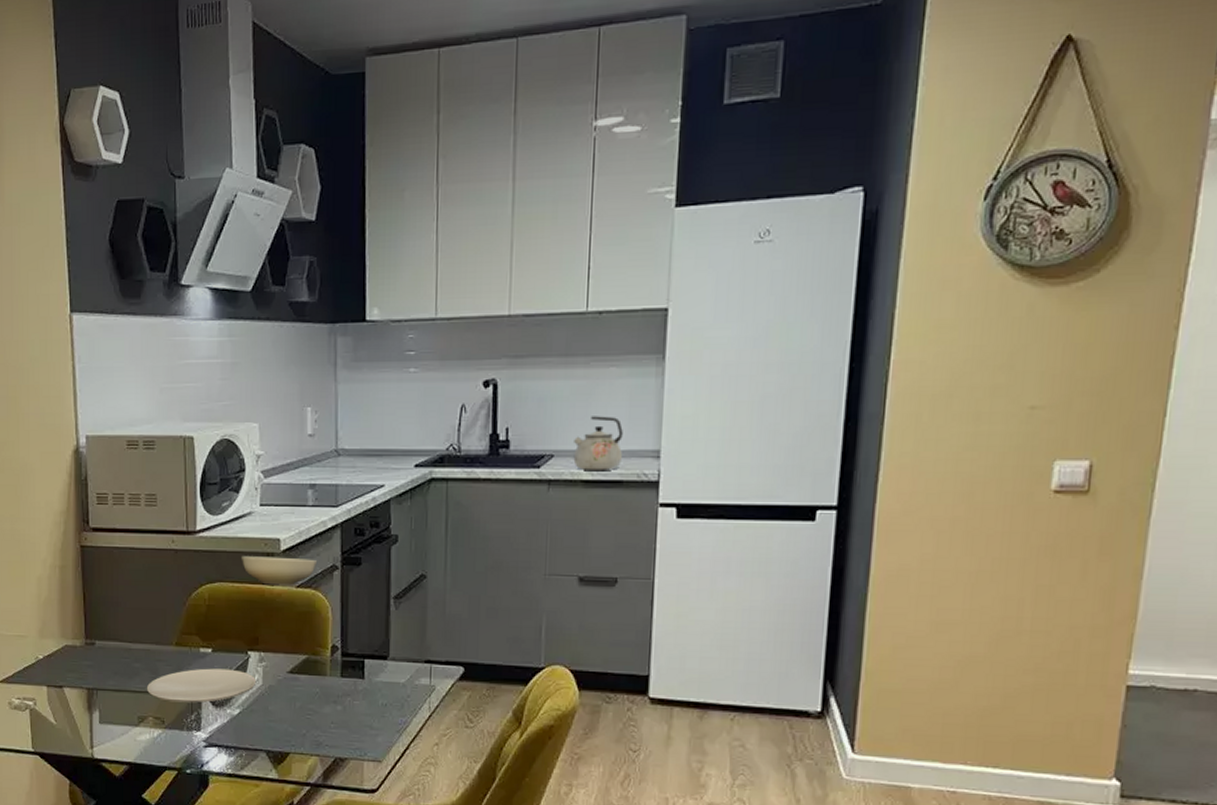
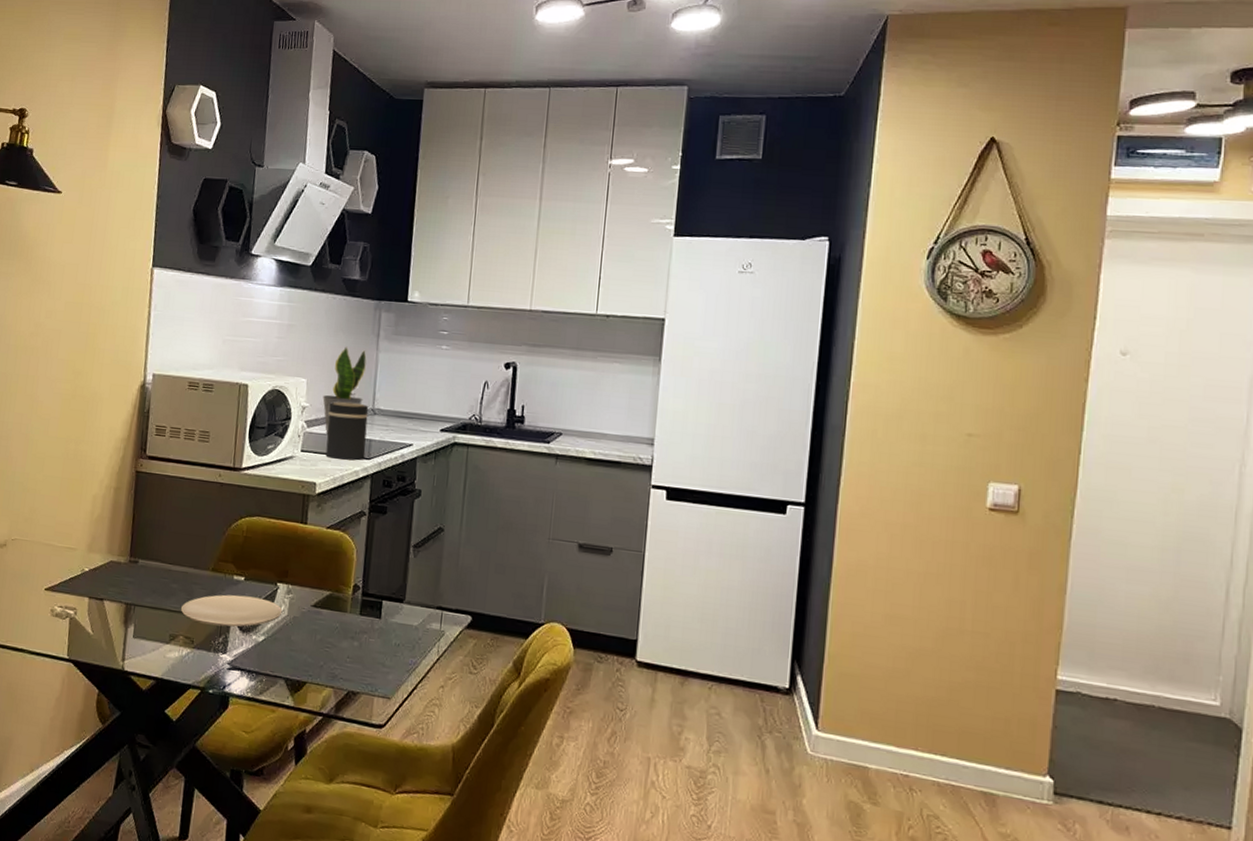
bowl: present [242,556,318,586] -> none [280,495,348,526]
potted plant: none [279,381,325,482] -> present [323,346,367,433]
cylinder: none [287,444,332,511] -> present [325,401,369,461]
kettle: present [573,416,623,472] -> none [579,403,623,452]

